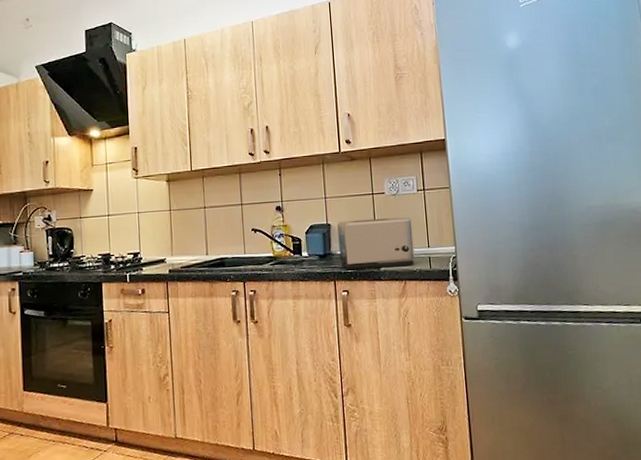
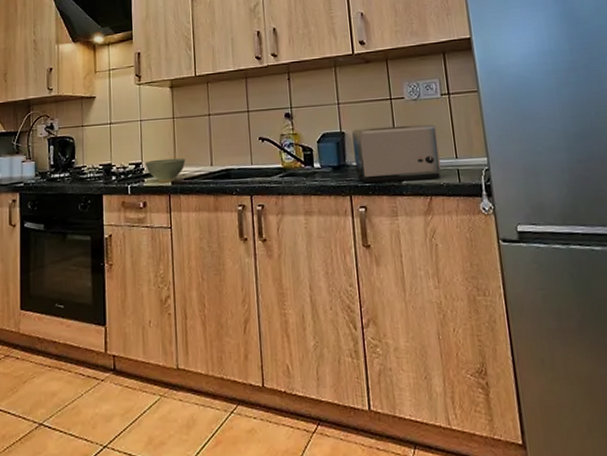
bowl: none [142,247,182,271] -> present [144,157,186,183]

